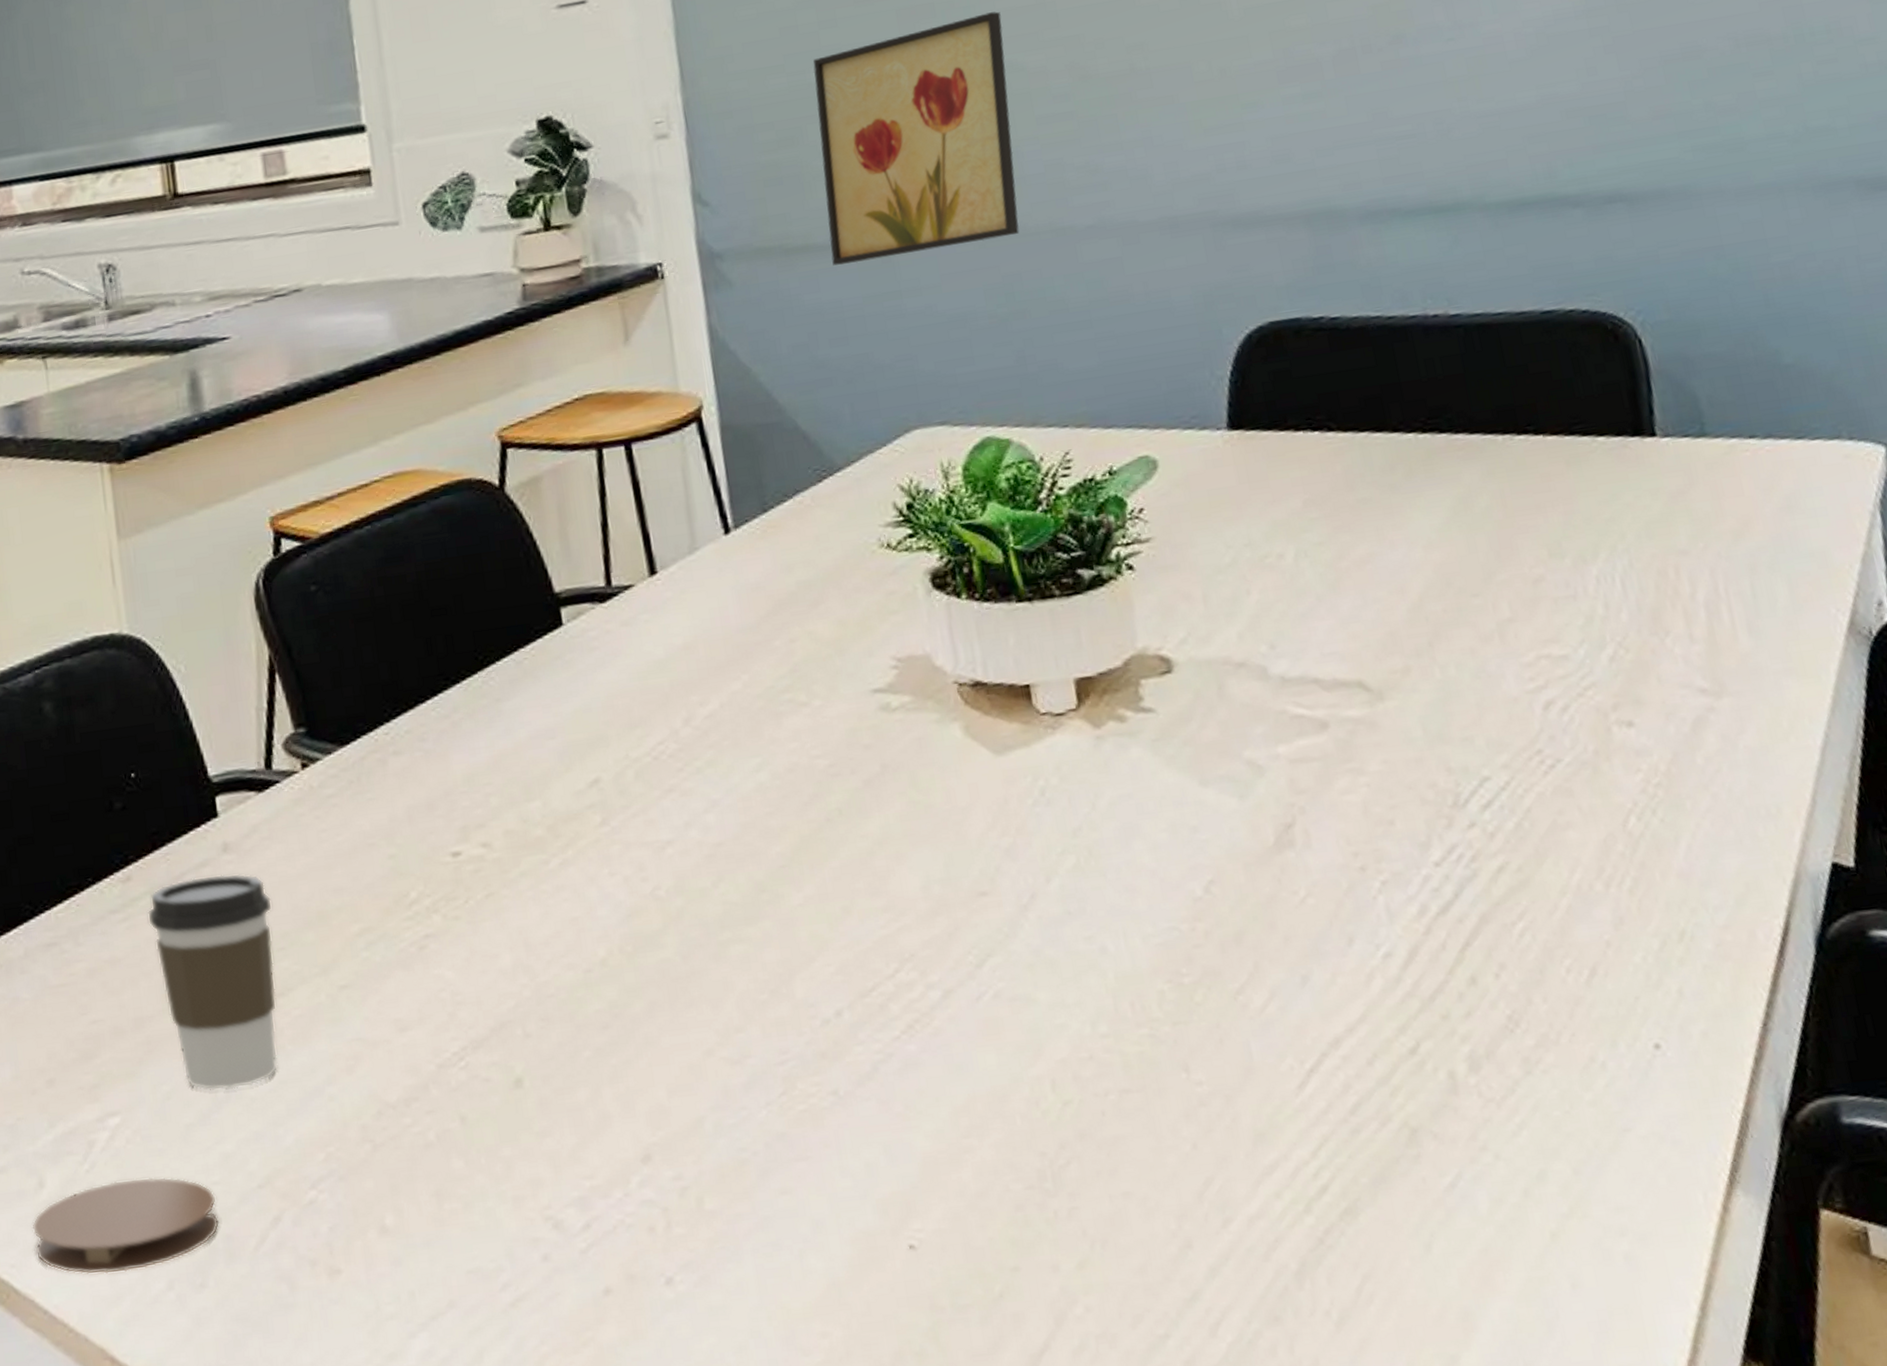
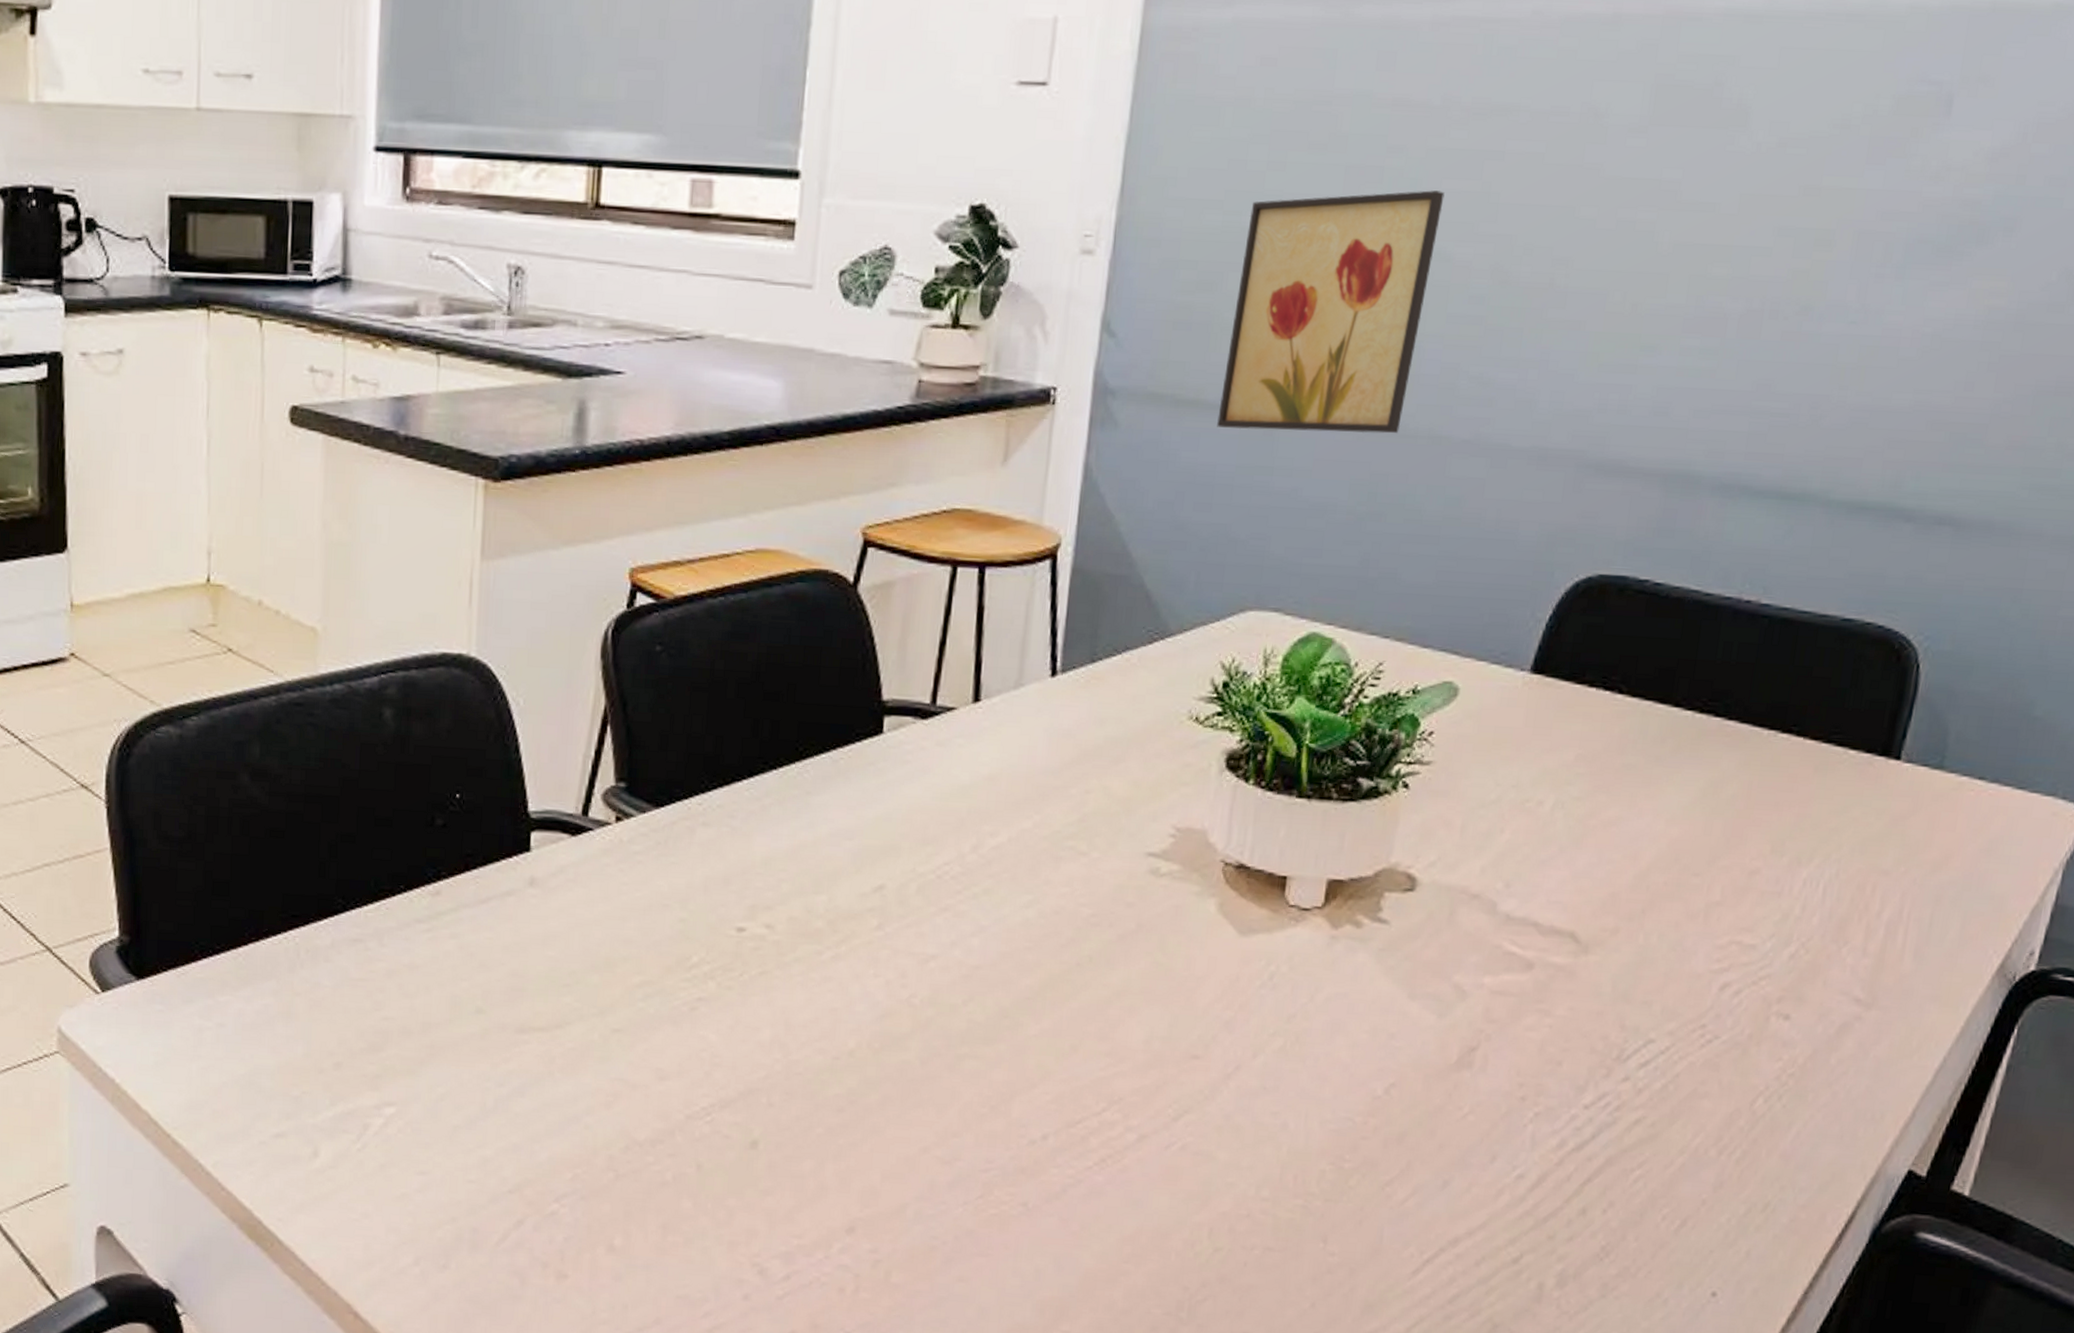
coaster: present [32,1176,220,1275] -> none [302,1163,469,1244]
coffee cup: present [148,873,278,1091] -> none [451,904,565,1103]

